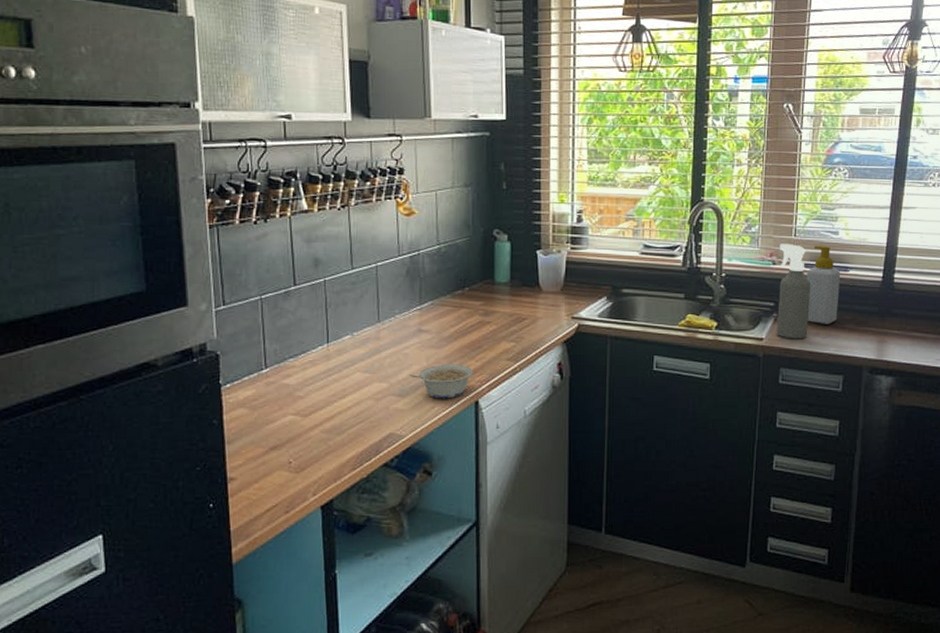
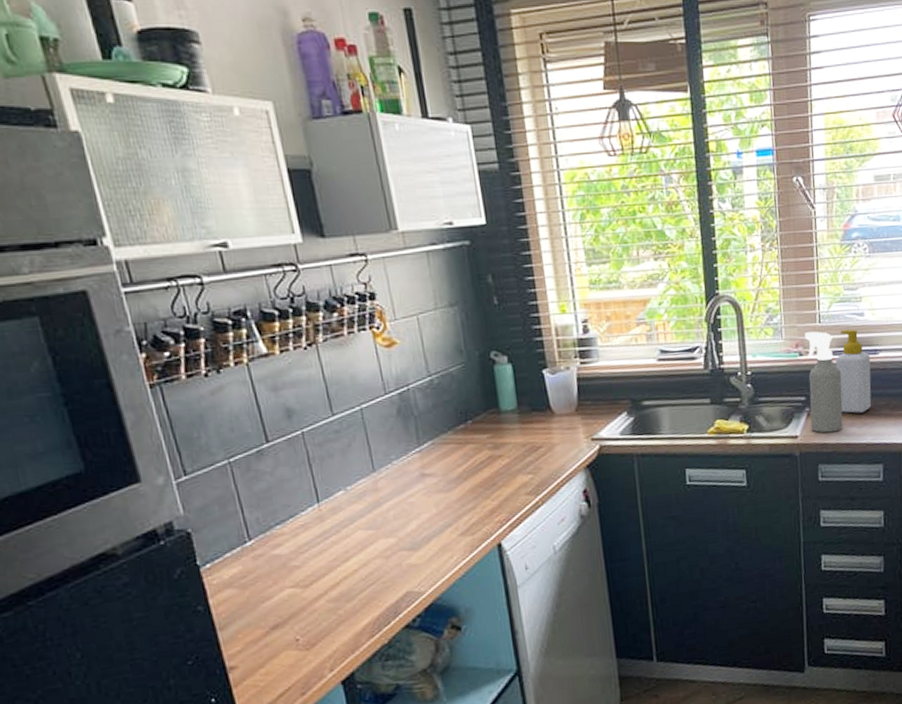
legume: present [410,364,474,399] -> none [419,506,491,547]

